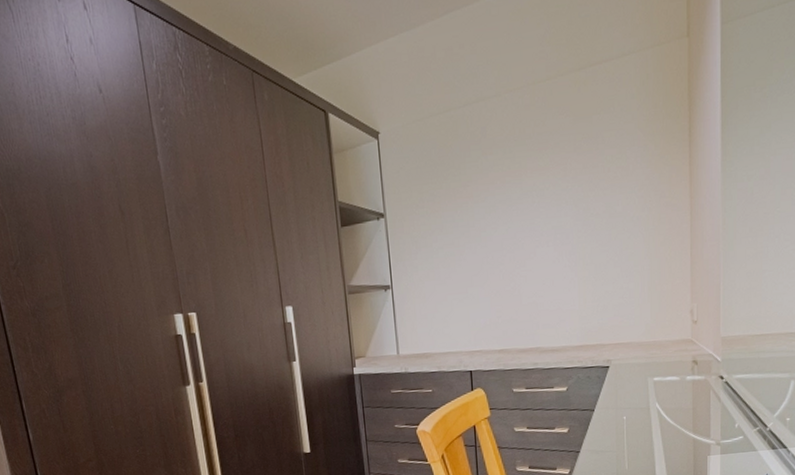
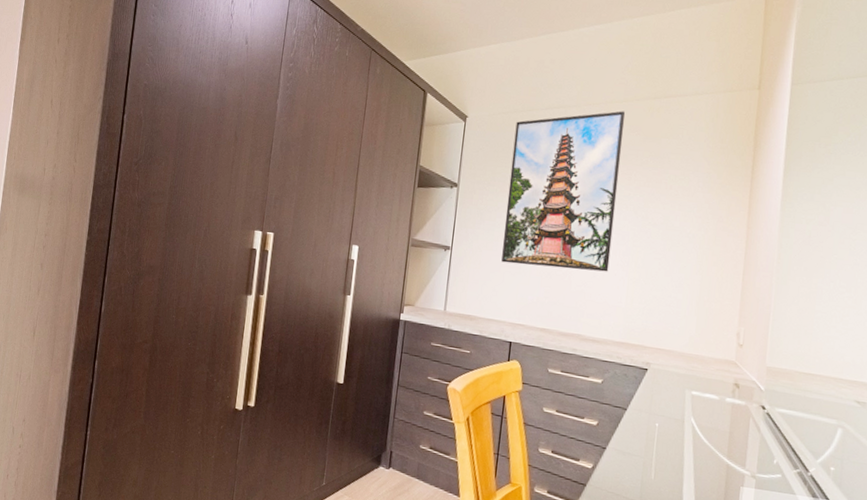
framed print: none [434,91,557,290] -> present [501,111,626,272]

